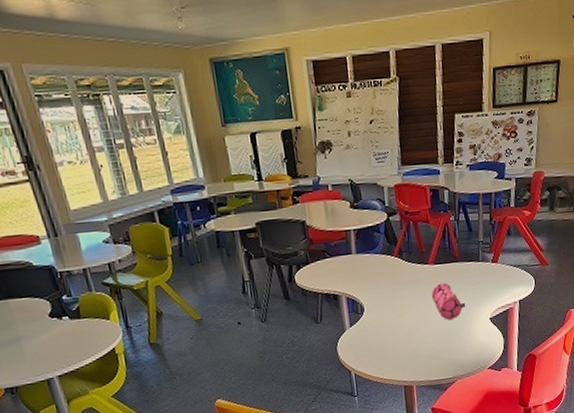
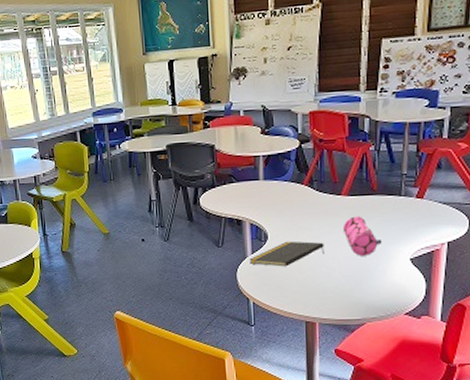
notepad: none [348,310,417,337] -> present [249,241,324,267]

